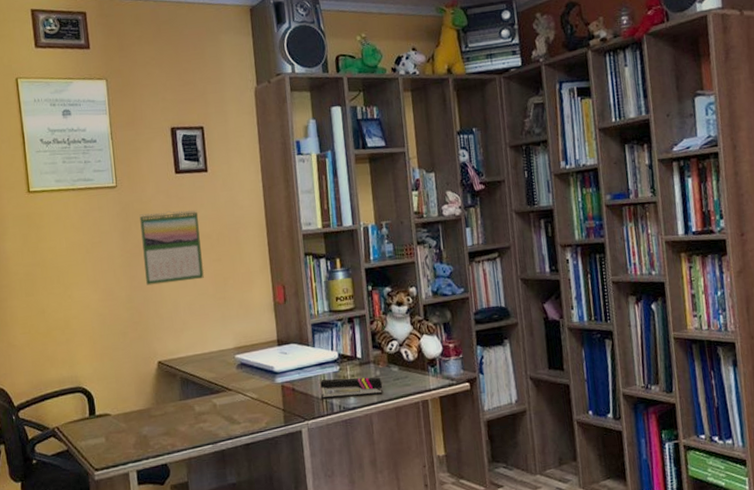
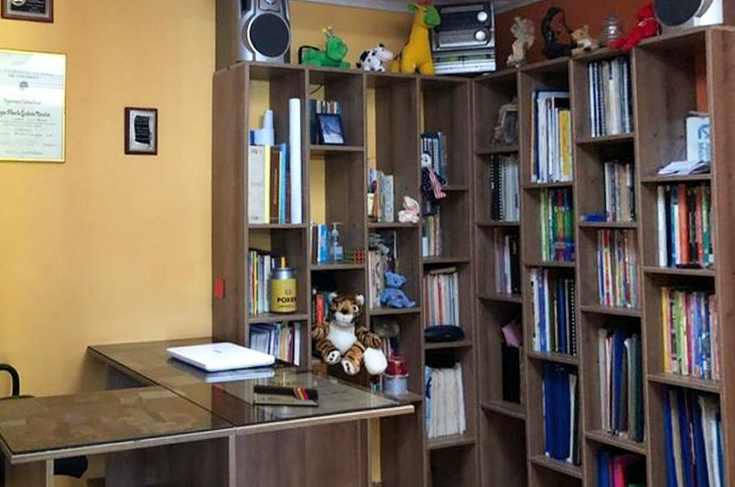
calendar: present [139,210,204,286] -> none [84,192,144,266]

